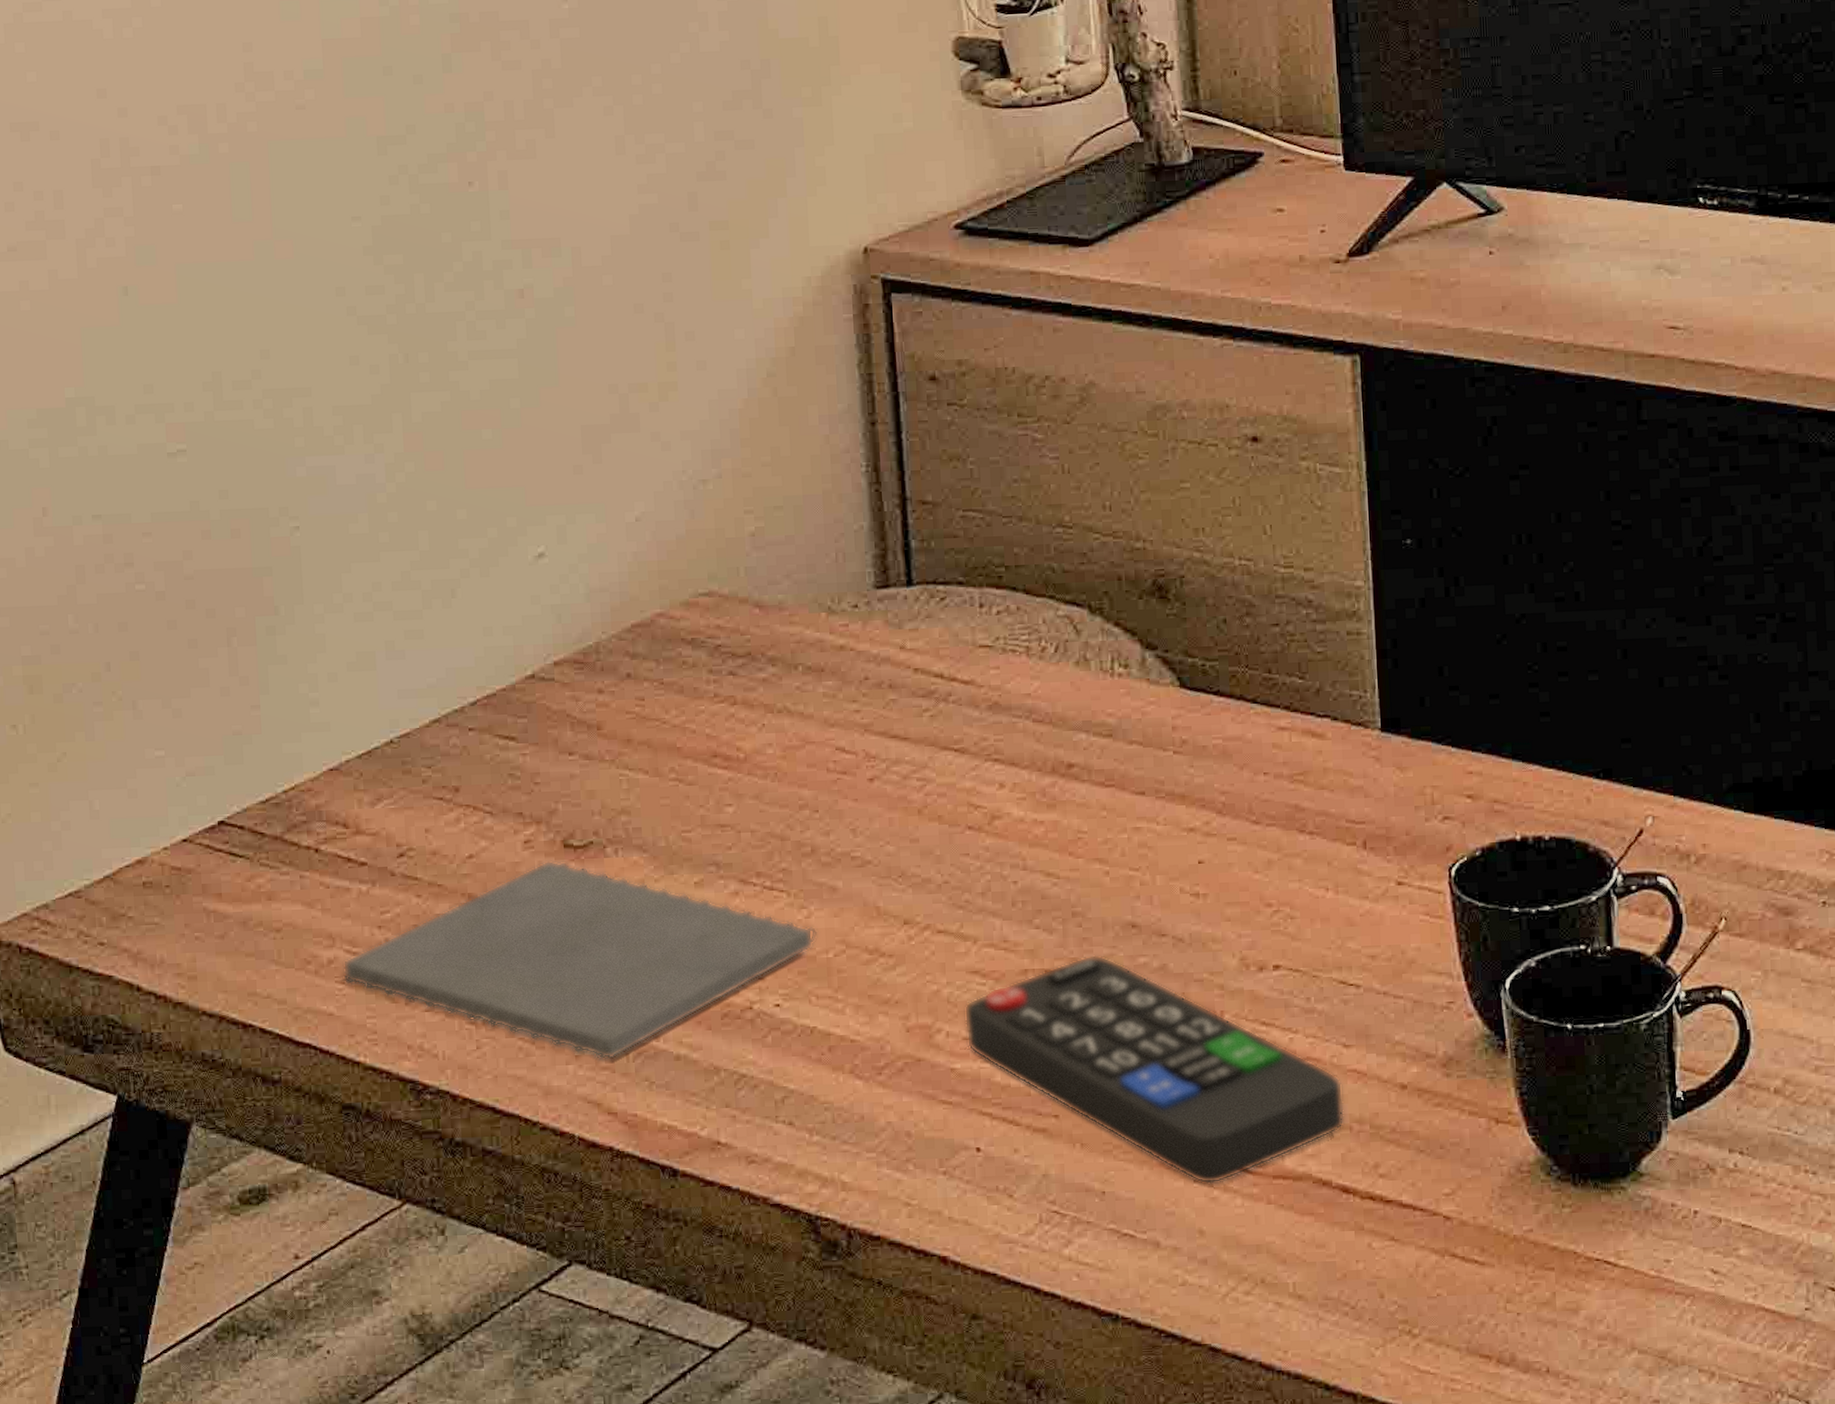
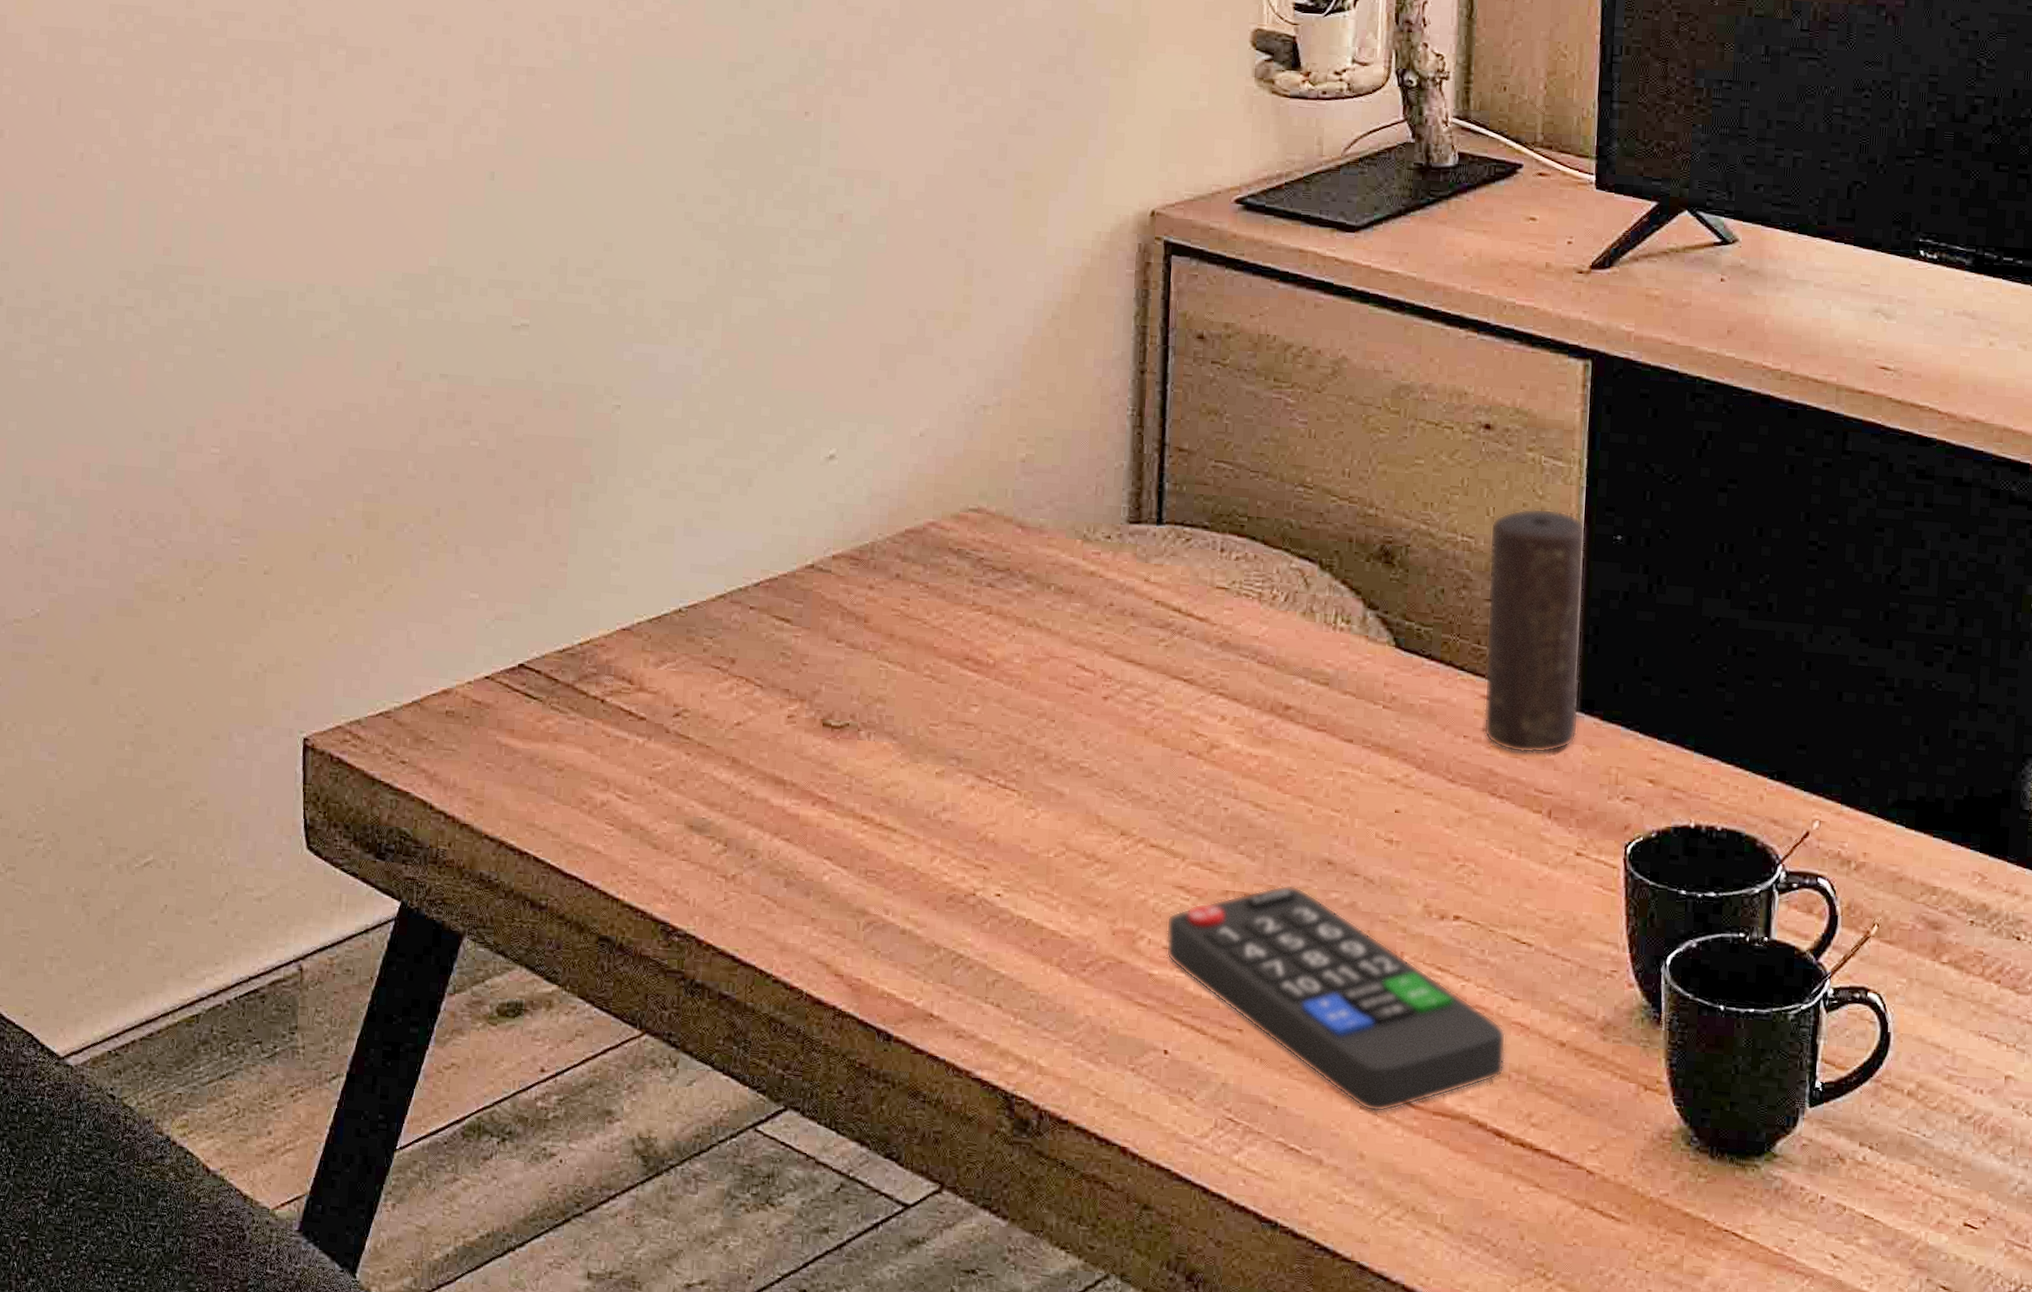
notepad: present [342,860,818,1060] -> none [613,736,1042,926]
candle: none [1269,520,1386,784] -> present [1483,508,1586,754]

